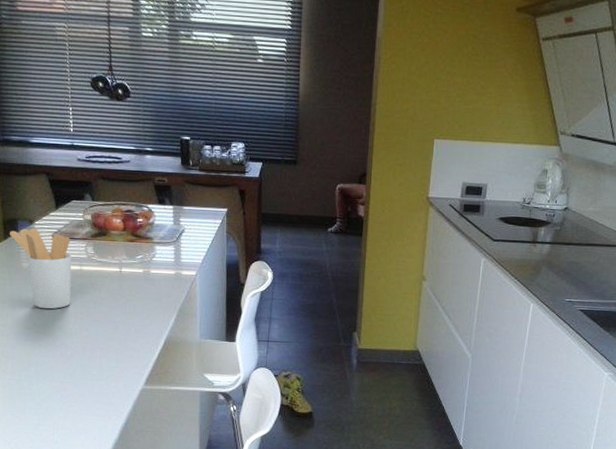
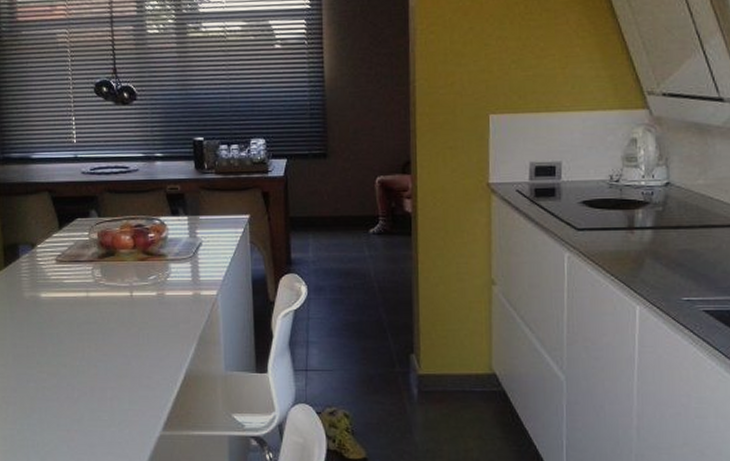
utensil holder: present [10,228,72,309] -> none [11,253,78,345]

